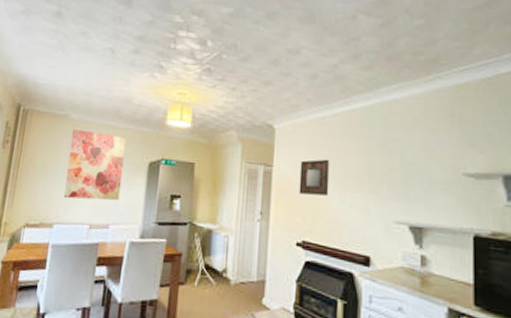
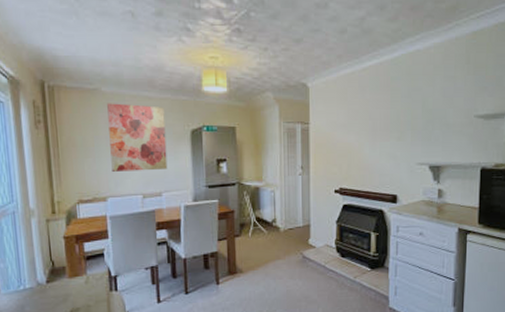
home mirror: present [299,159,330,196] -> none [334,112,361,147]

